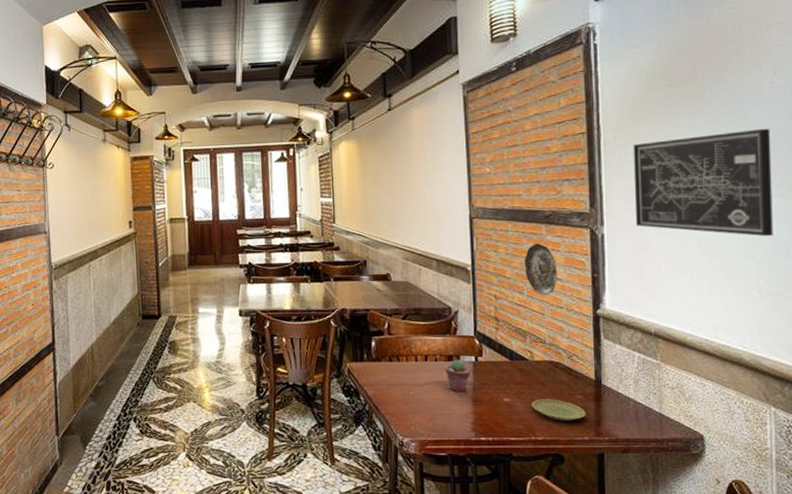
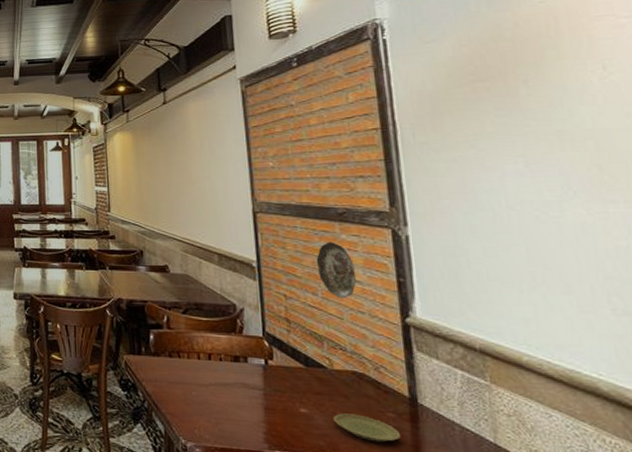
potted succulent: present [445,360,470,391] -> none [231,361,260,397]
wall art: present [633,128,773,237] -> none [436,127,624,248]

